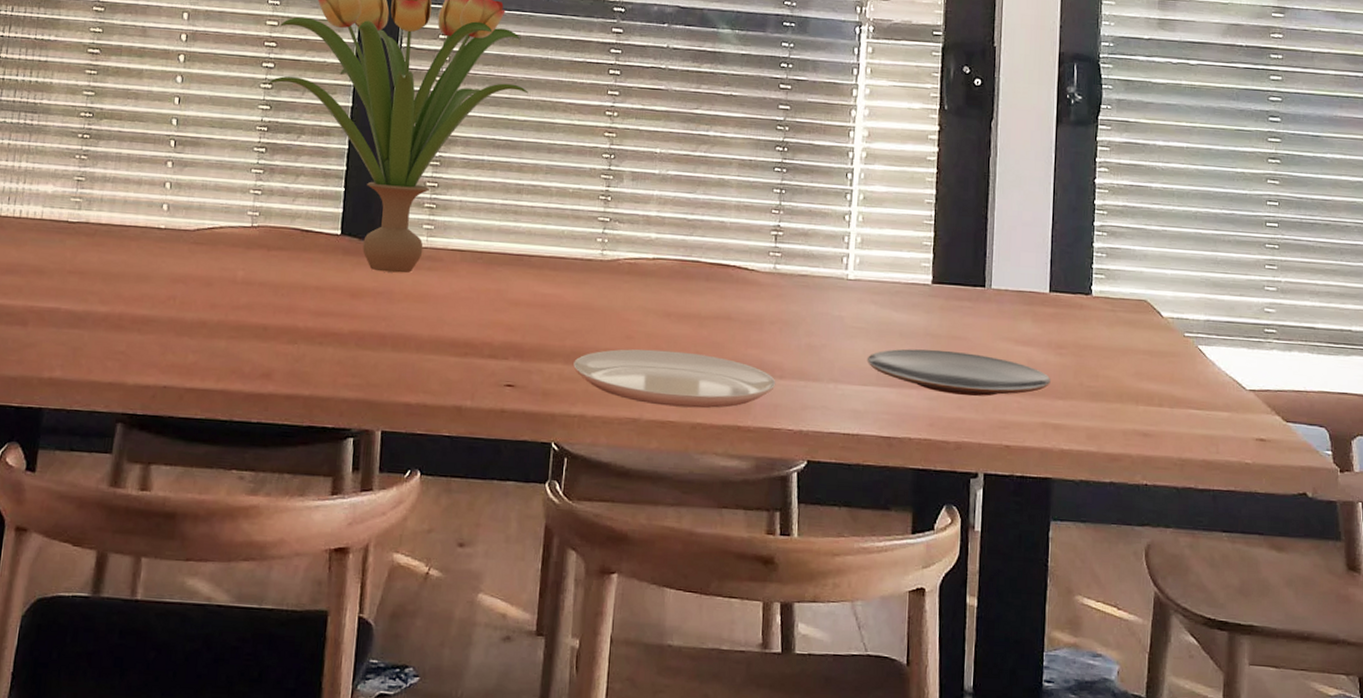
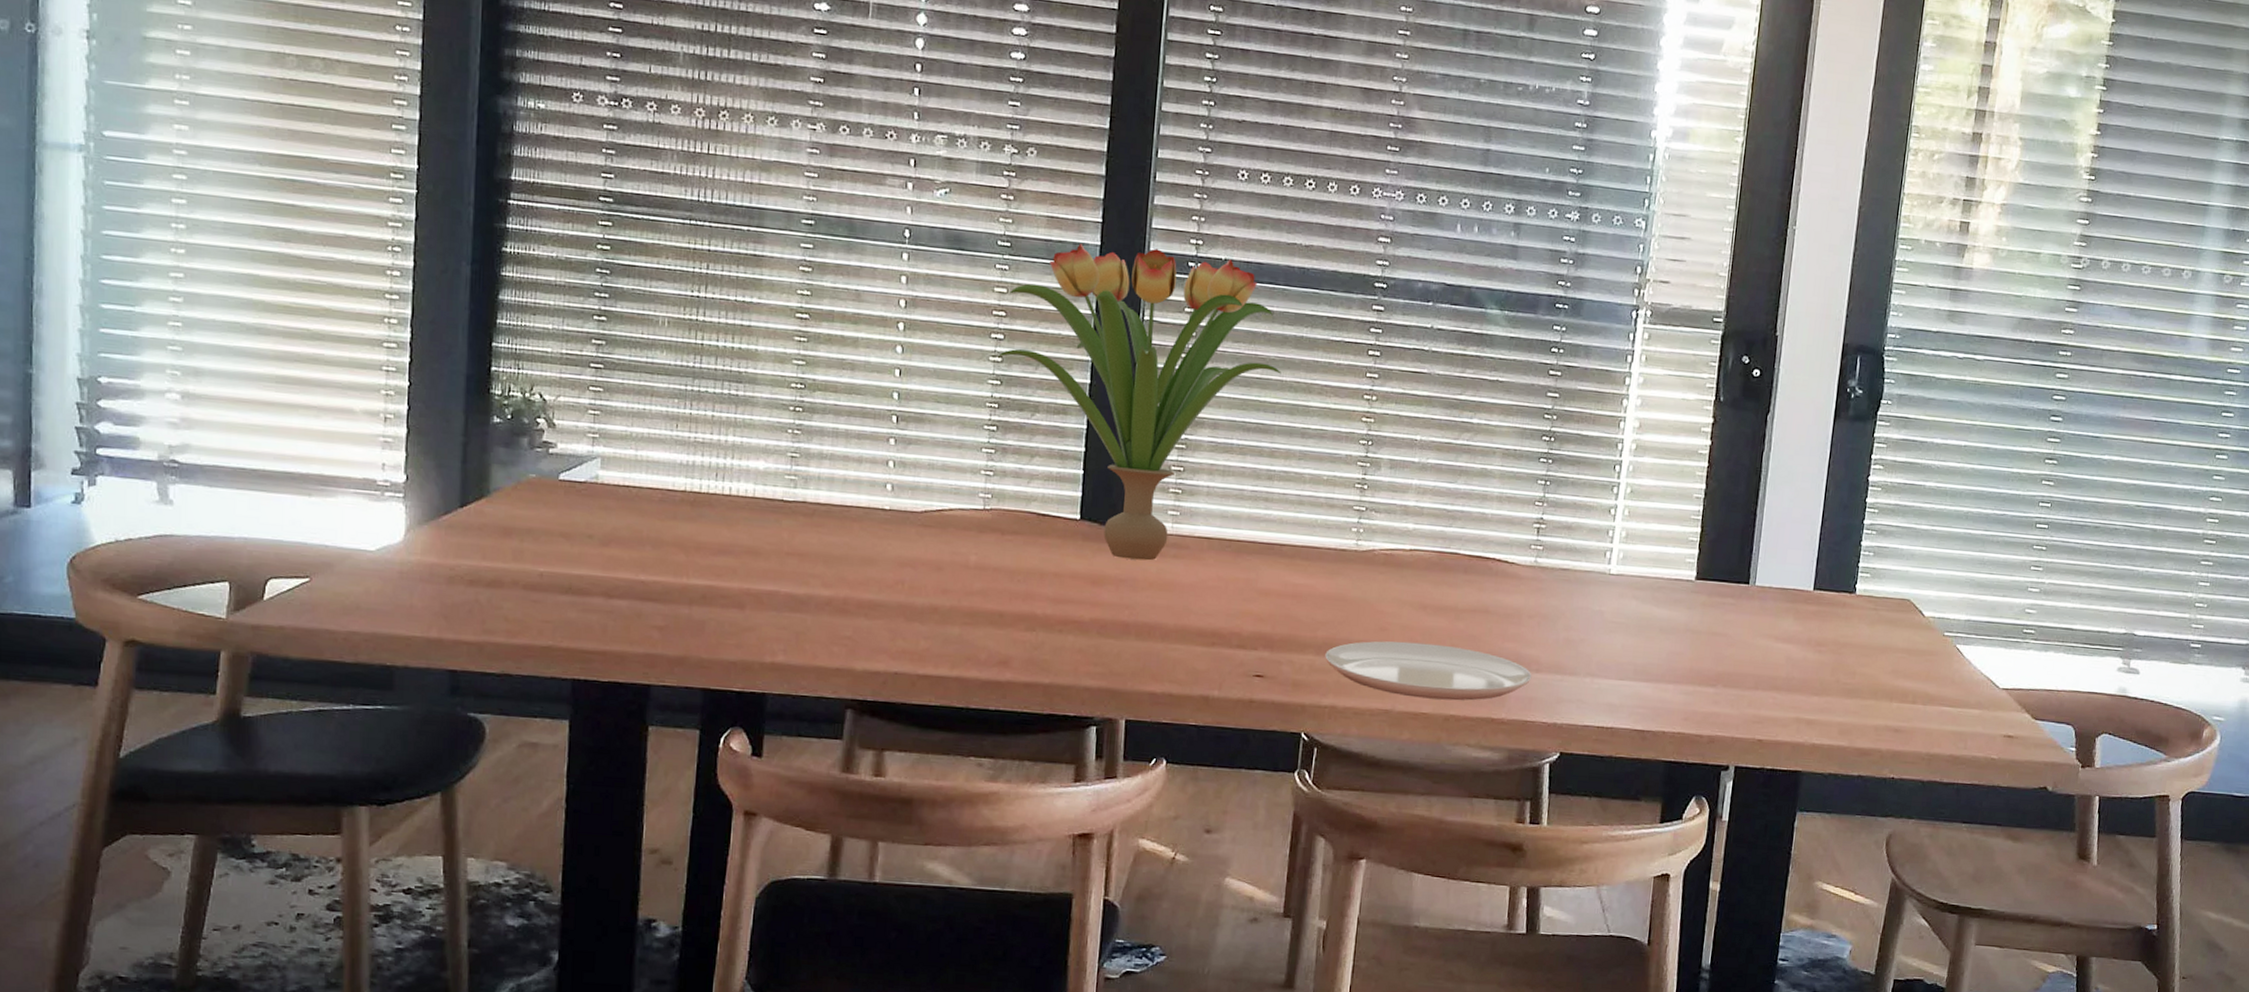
plate: present [867,348,1051,396] -> none [1625,644,1808,692]

